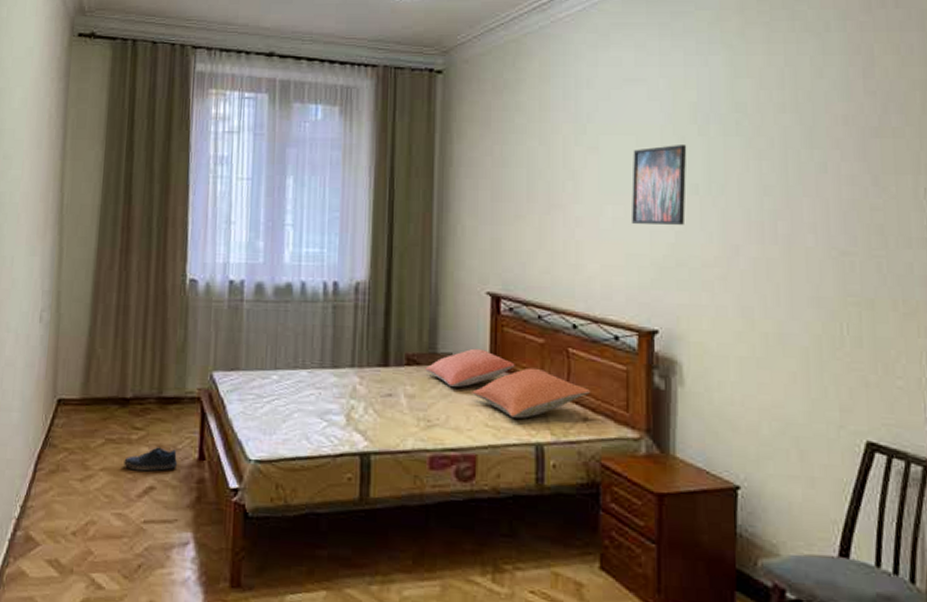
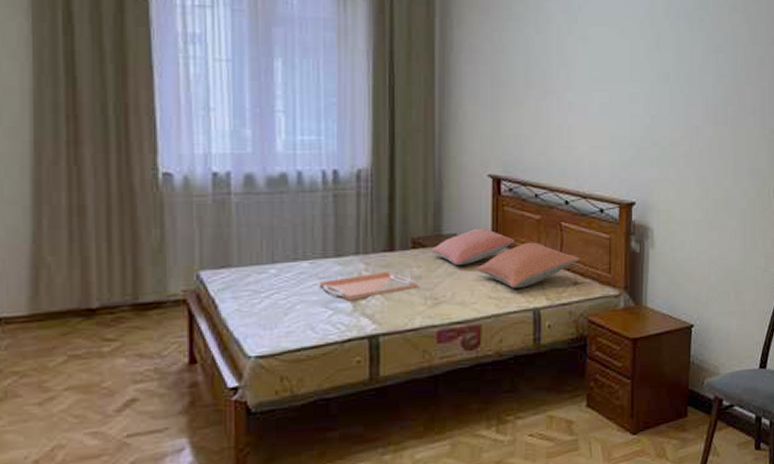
shoe: present [124,447,178,472] -> none [95,356,164,385]
serving tray: none [315,387,411,414] -> present [319,271,418,301]
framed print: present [632,145,687,225] -> none [616,37,661,109]

